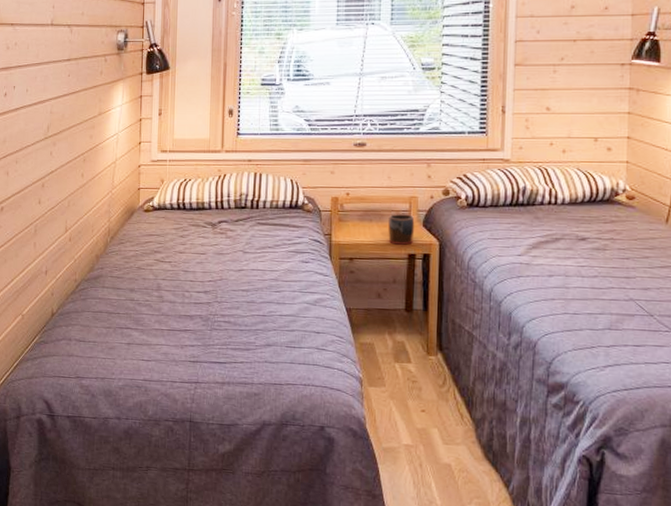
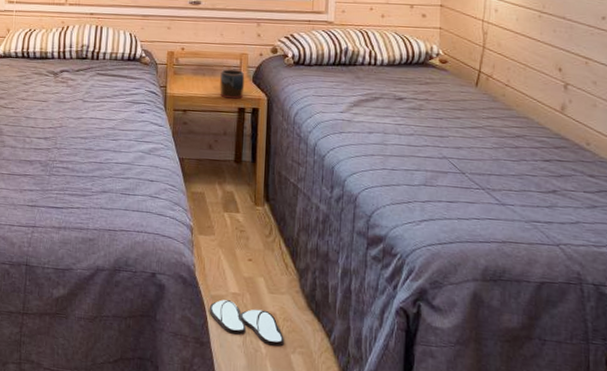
slippers: none [381,452,460,497] -> present [209,300,284,346]

